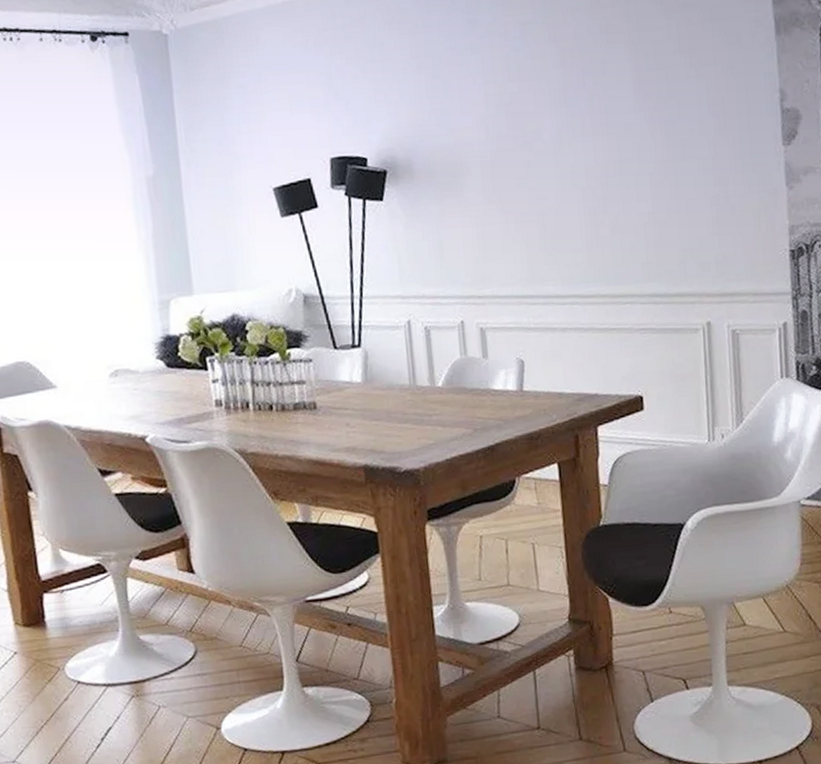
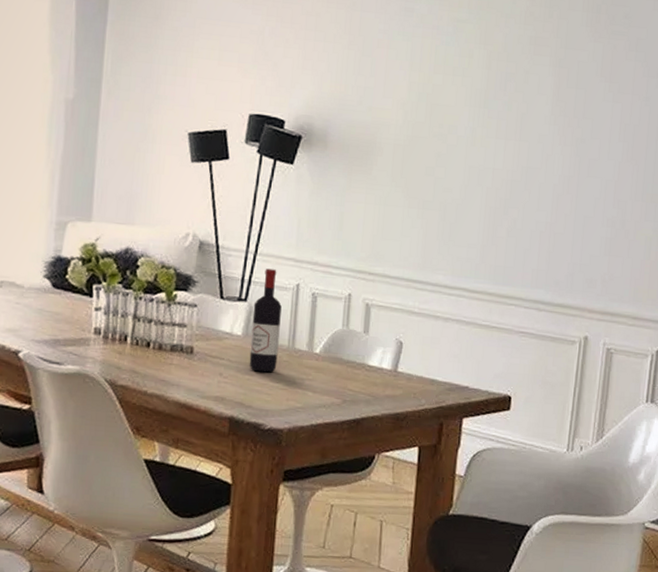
wine bottle: none [368,310,402,416] -> present [249,268,282,373]

